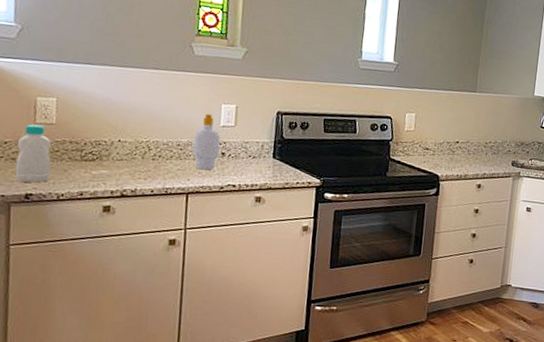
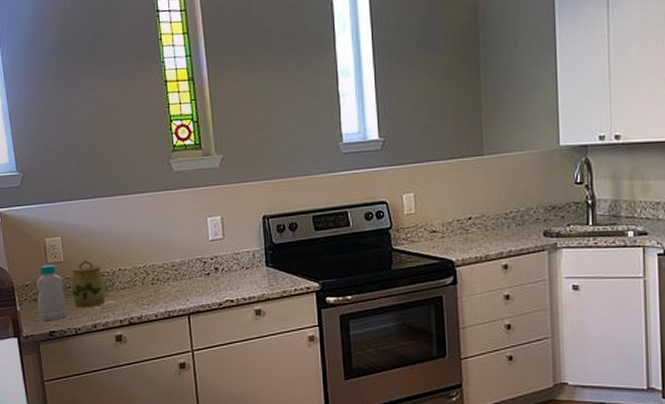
jar: none [58,125,102,175] -> present [70,260,106,308]
soap bottle: present [192,113,221,170] -> none [185,229,214,288]

